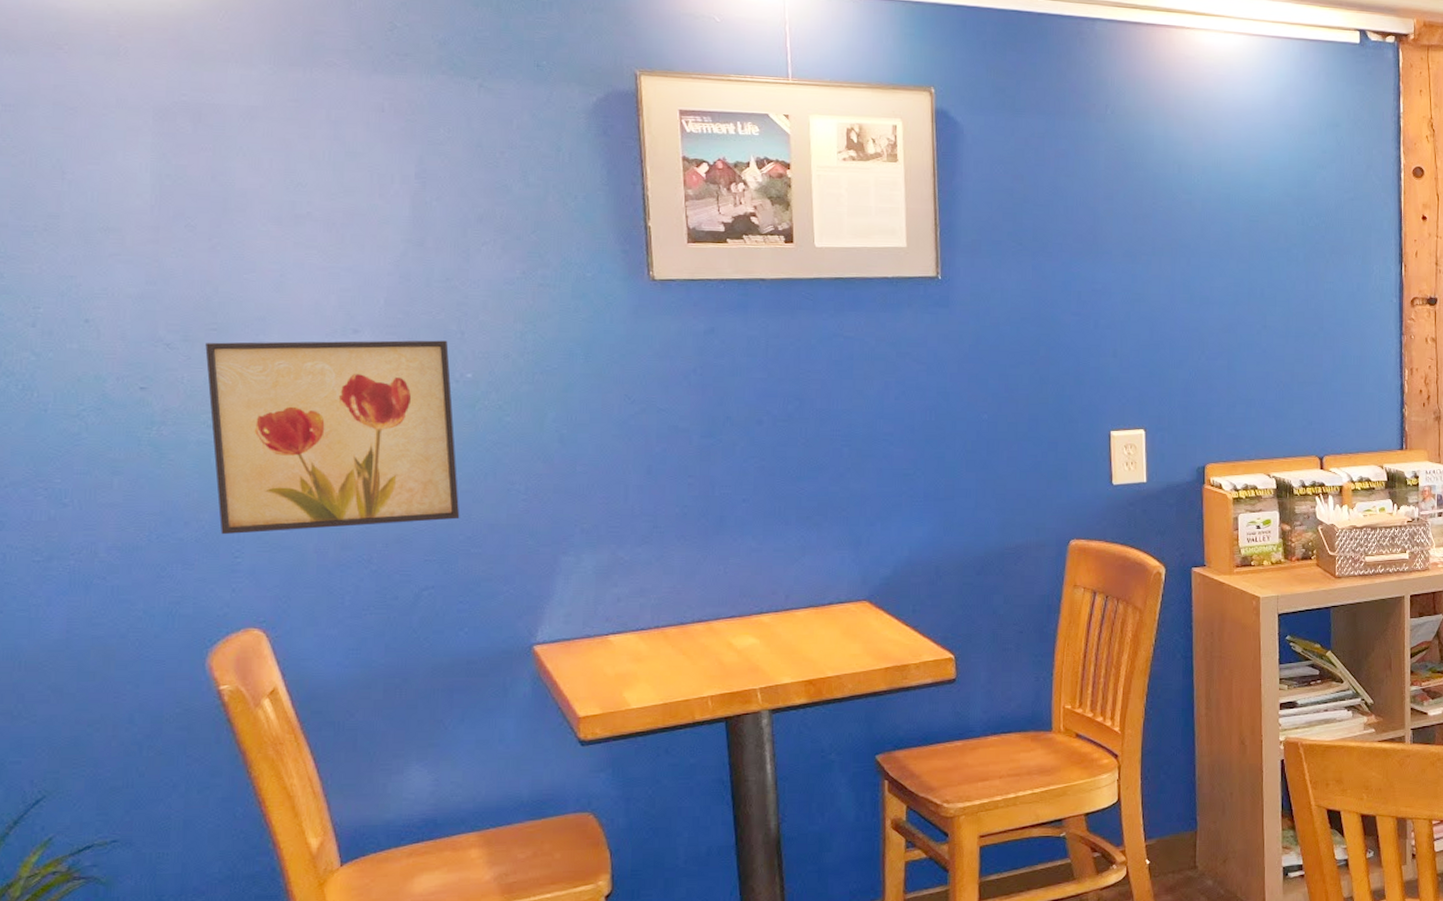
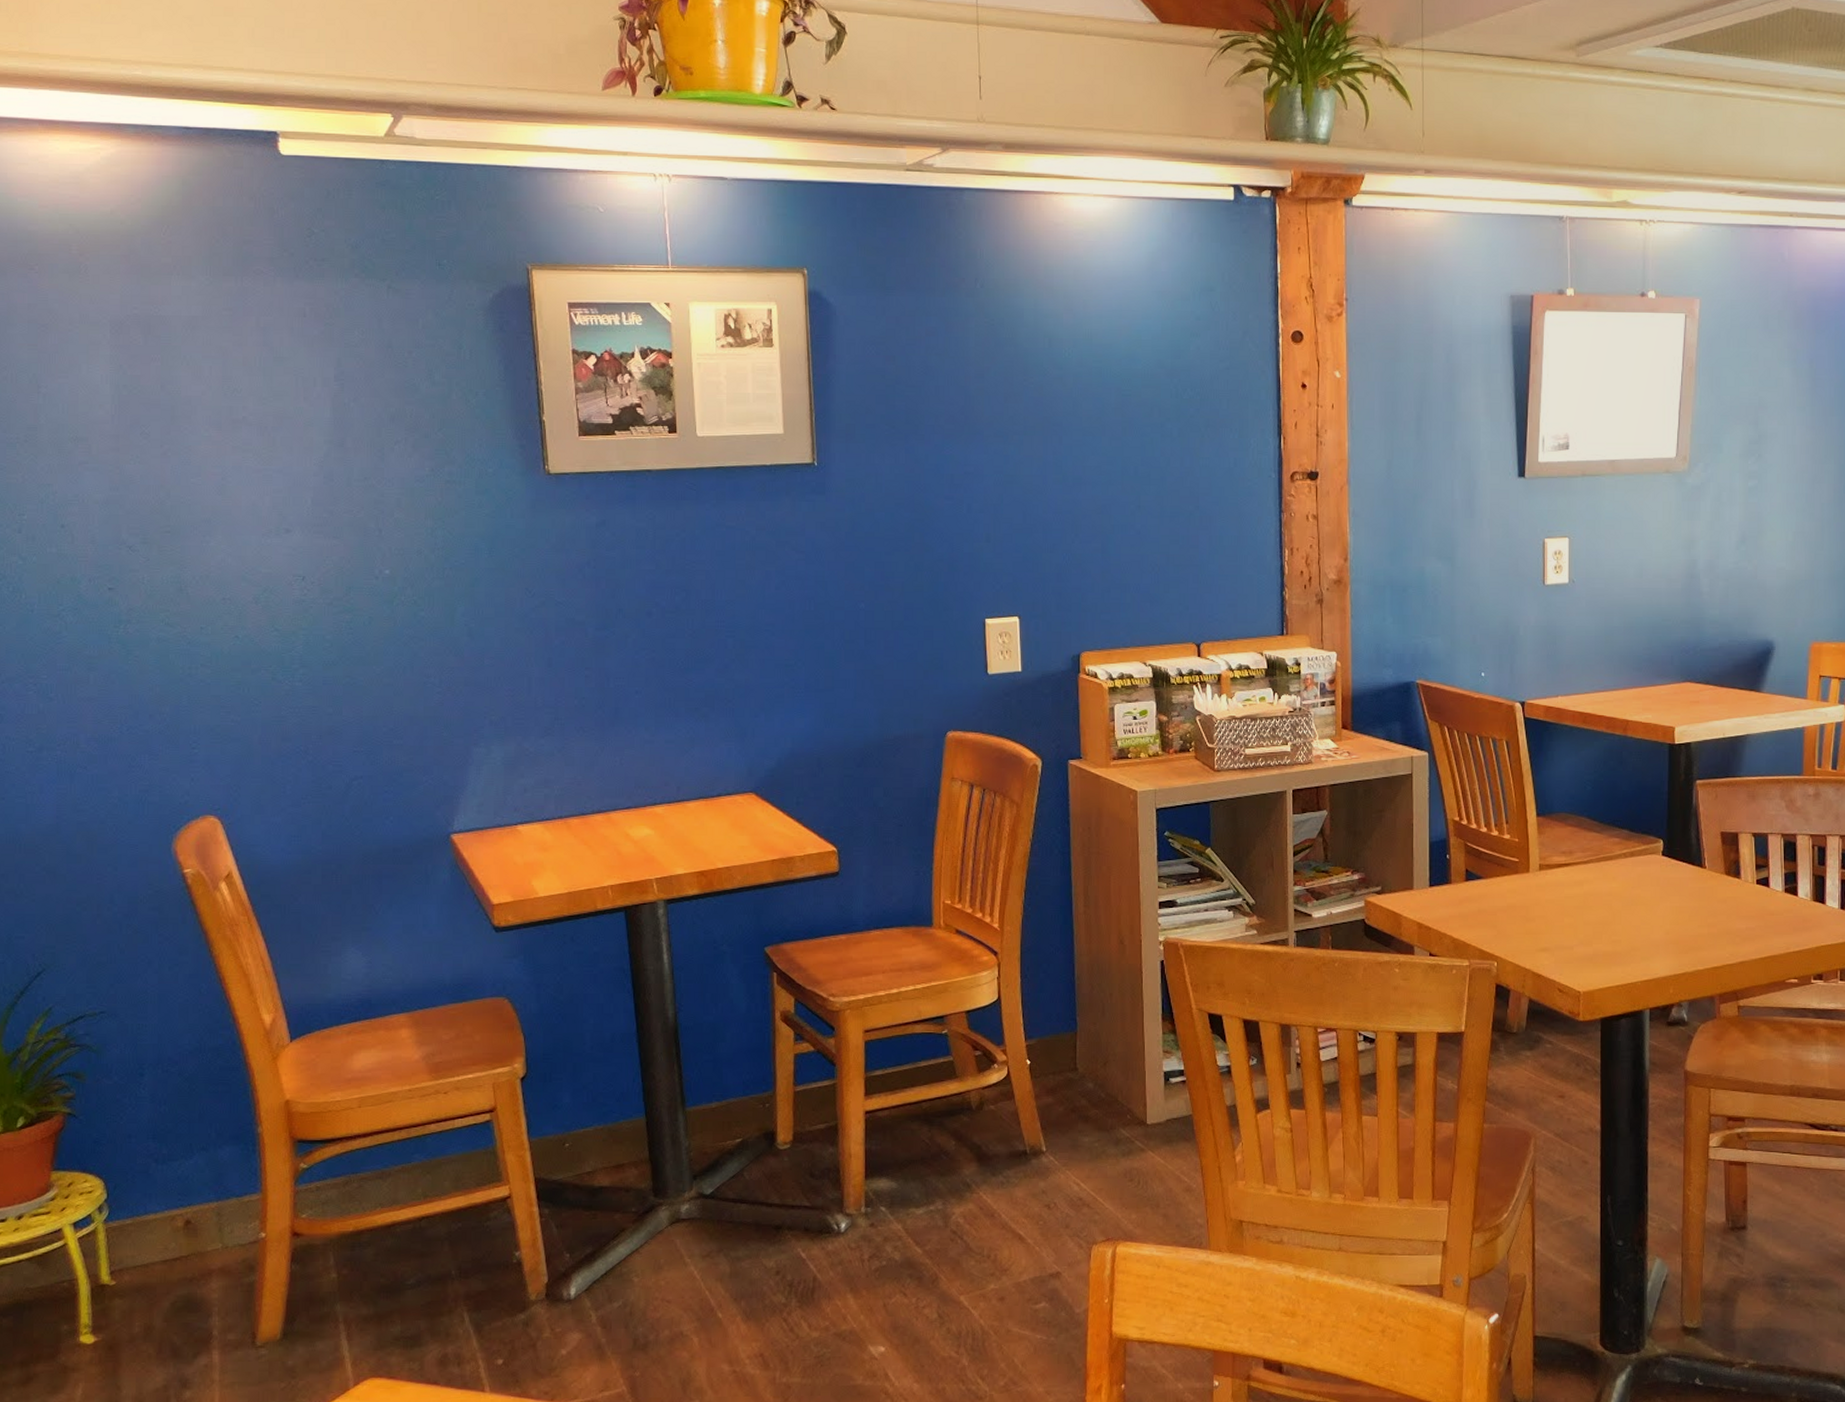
wall art: present [205,340,460,535] -> none [161,538,383,727]

